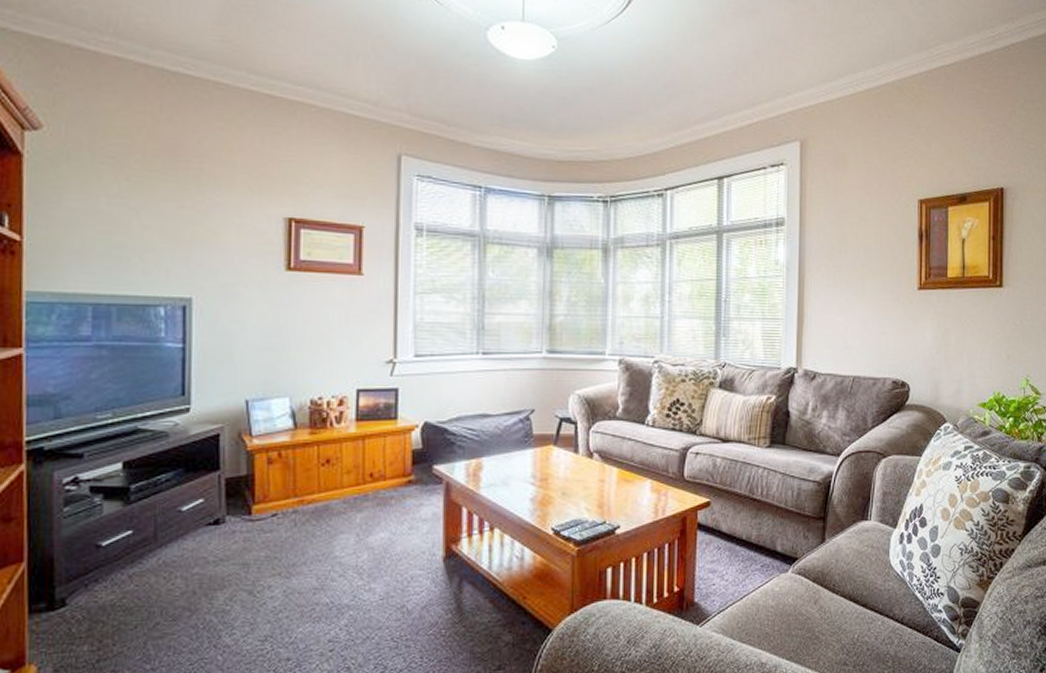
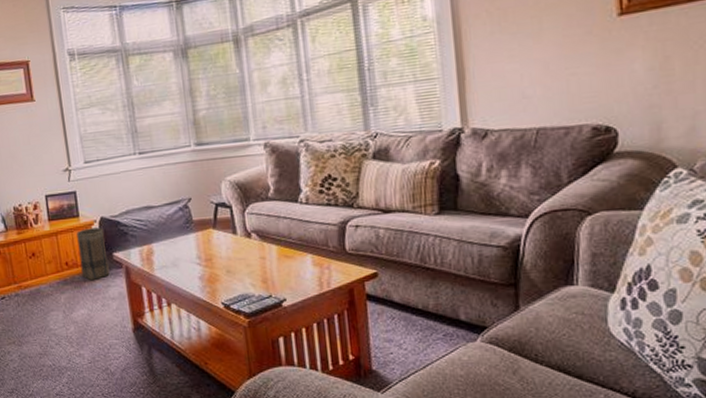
basket: none [389,434,426,498] -> present [76,227,110,281]

